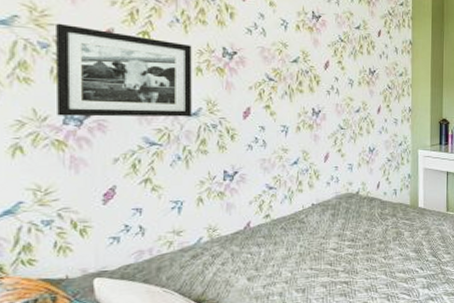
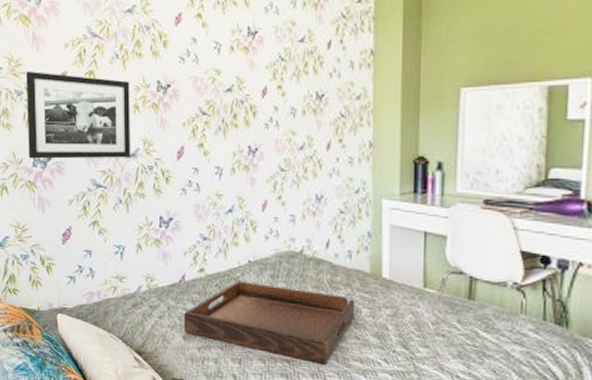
serving tray: none [248,221,399,280] -> present [183,280,356,364]

